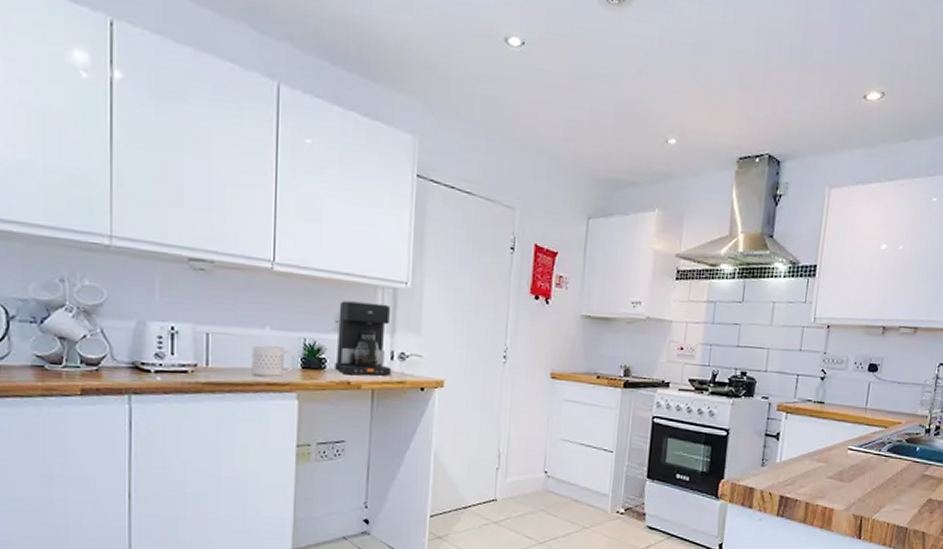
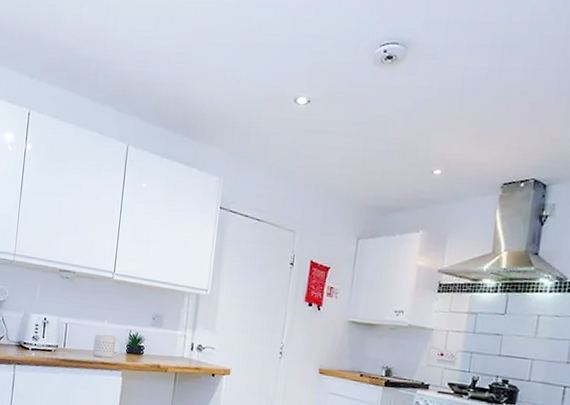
coffee maker: present [335,301,392,376] -> none [150,303,193,363]

